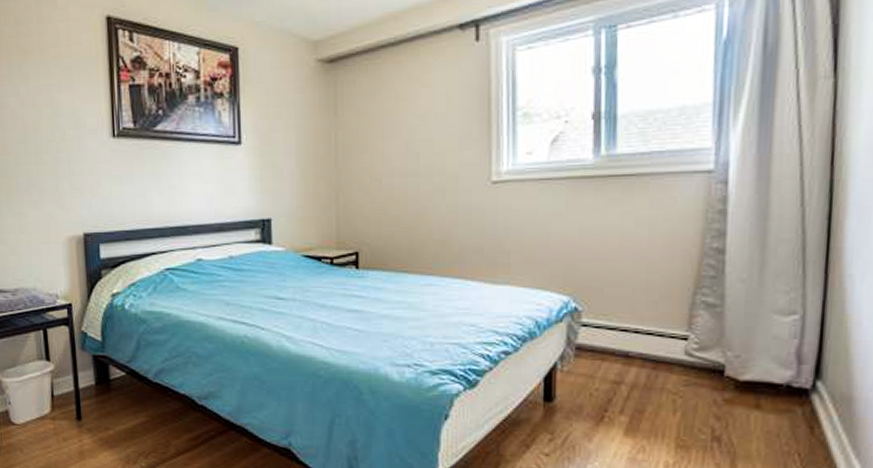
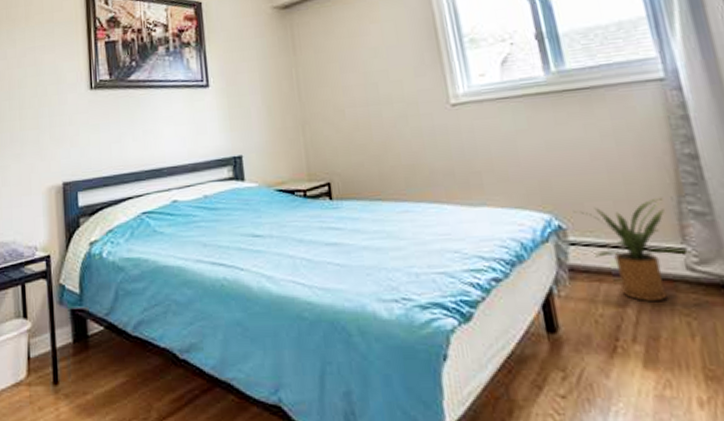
house plant: none [592,287,692,380] -> present [573,197,691,301]

